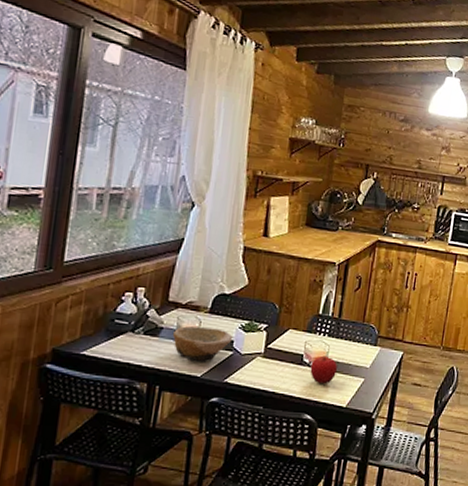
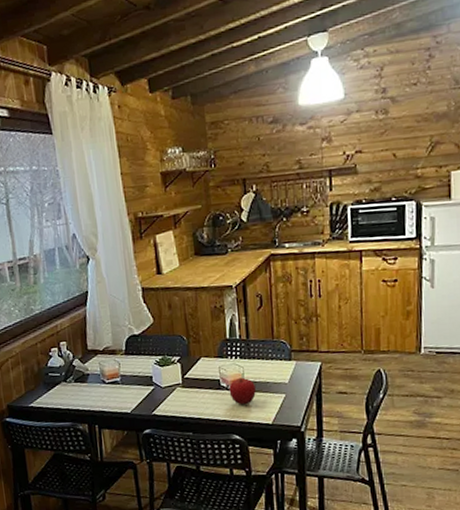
bowl: present [172,326,233,363] -> none [98,367,151,400]

